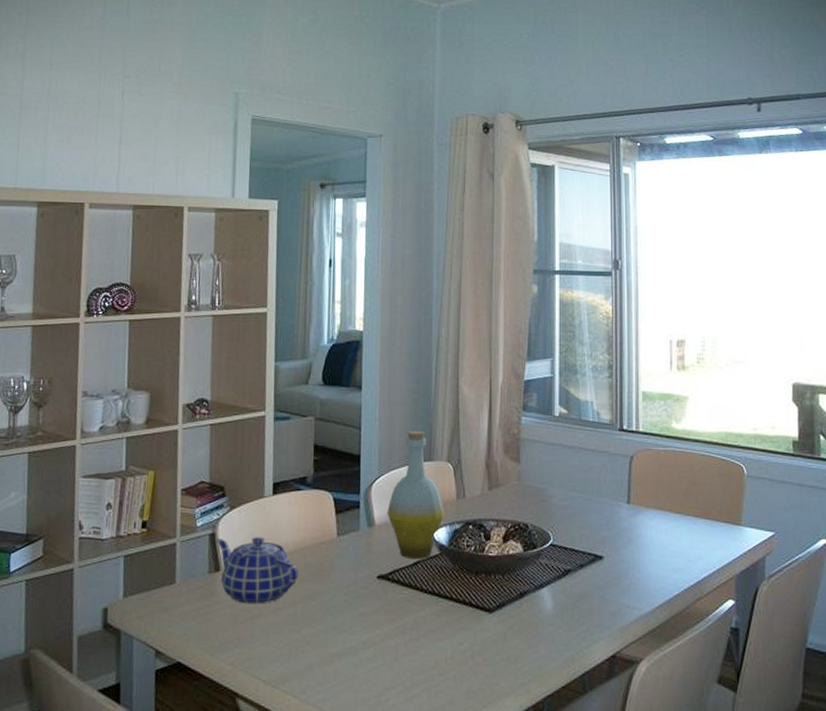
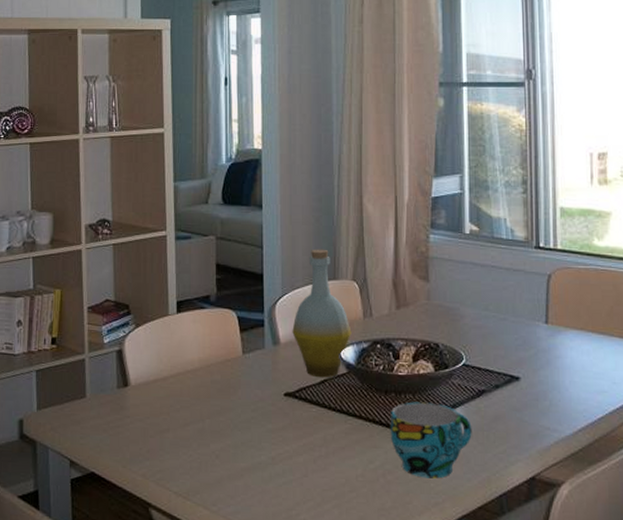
teapot: present [216,537,299,604] -> none [123,354,205,419]
cup: none [479,582,558,659] -> present [390,402,472,479]

